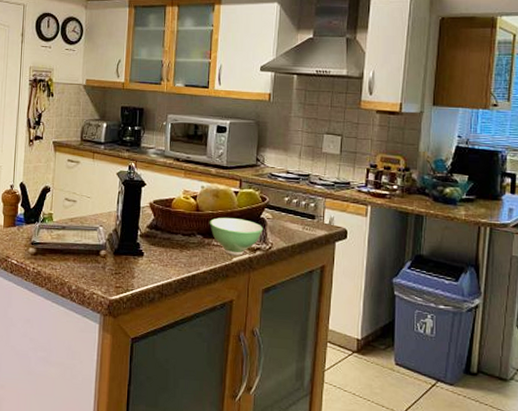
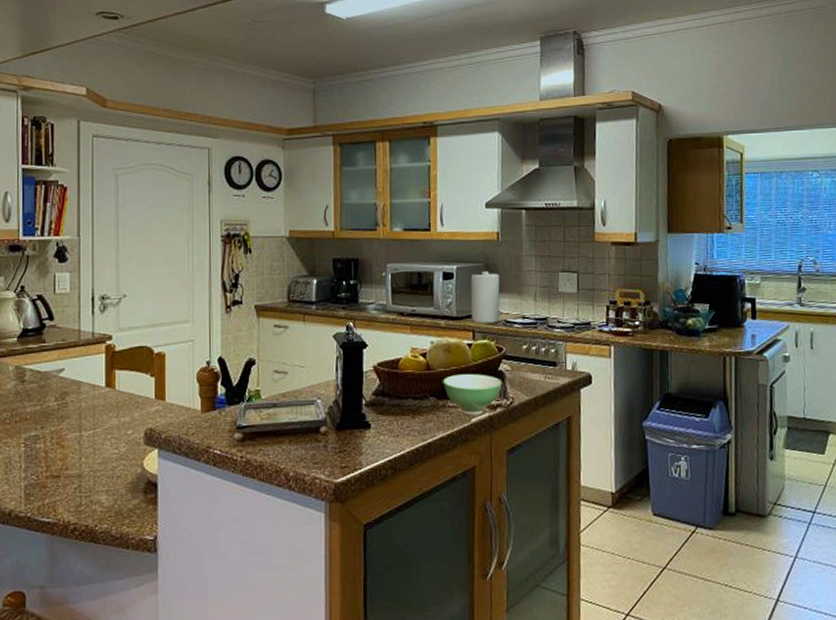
paper towel holder: none [239,127,268,175] -> present [470,270,500,324]

